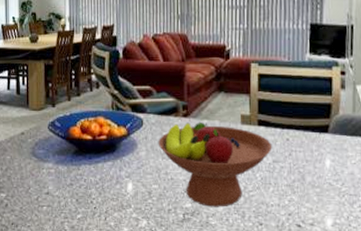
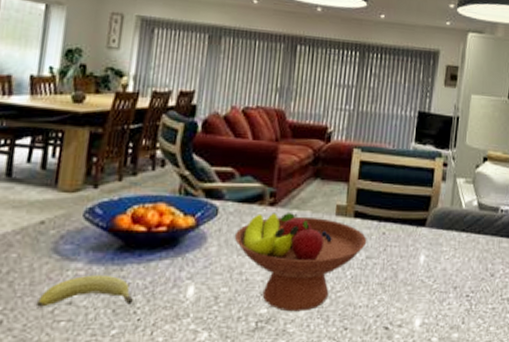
fruit: none [26,172,90,196] -> present [35,274,135,307]

